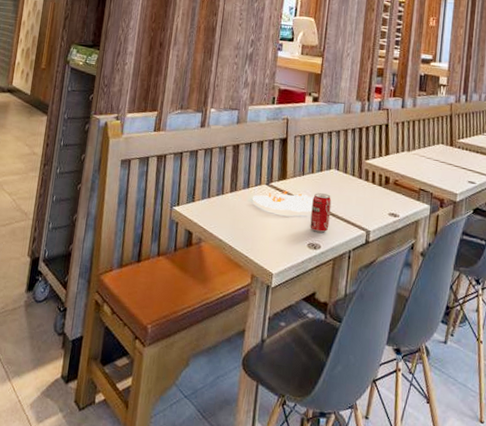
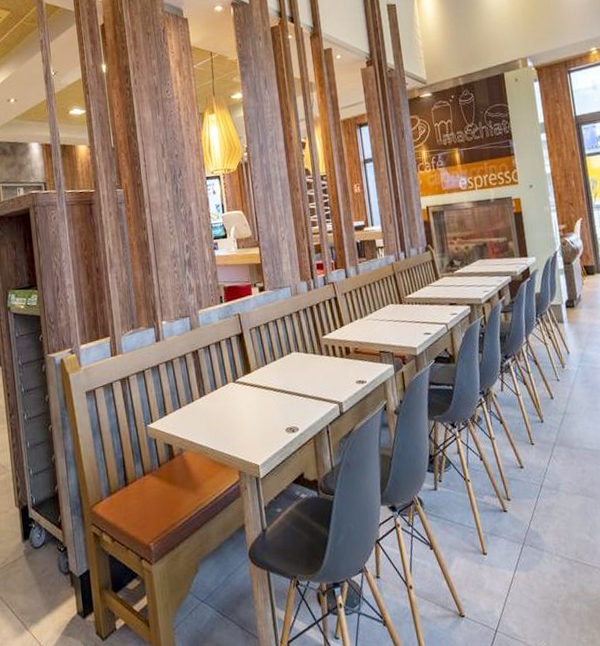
plate: present [253,189,315,213] -> none [223,382,283,404]
beverage can: present [310,193,332,233] -> none [280,377,303,416]

